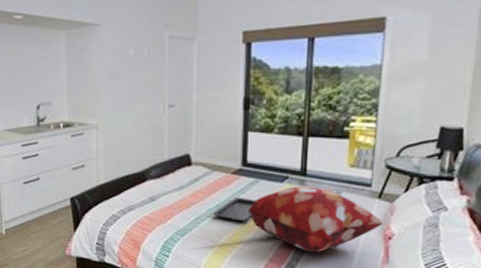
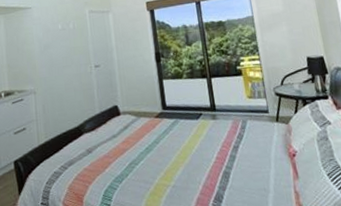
serving tray: present [212,197,256,222] -> none [144,137,179,161]
decorative pillow: present [249,186,383,253] -> none [174,119,285,180]

